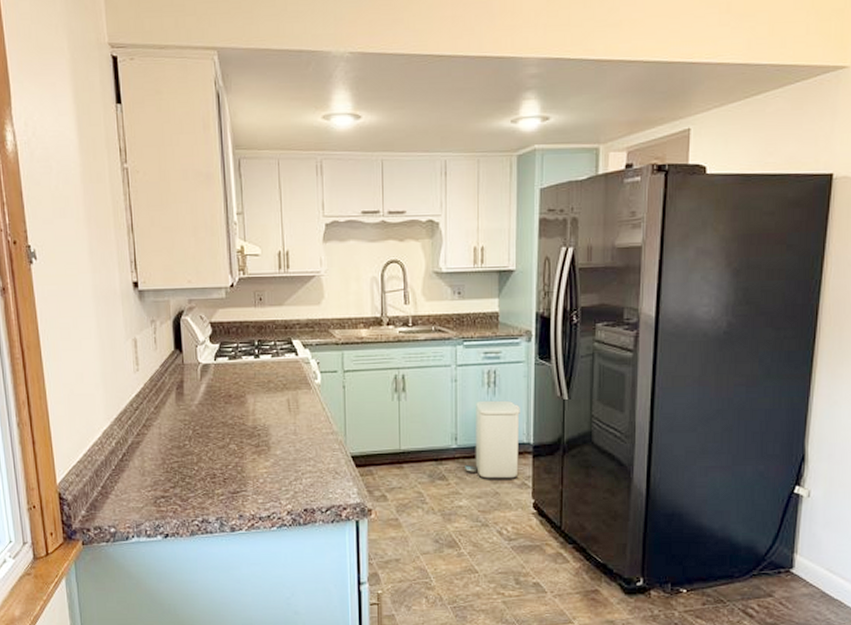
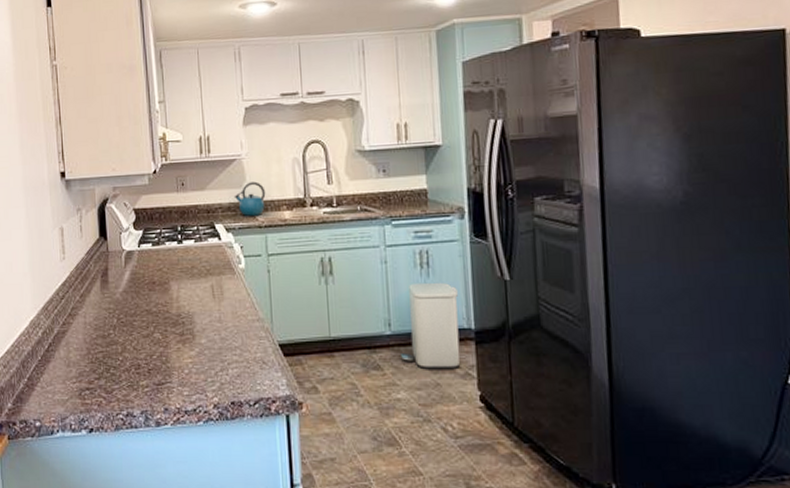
kettle: none [313,299,344,334] -> present [235,181,266,217]

